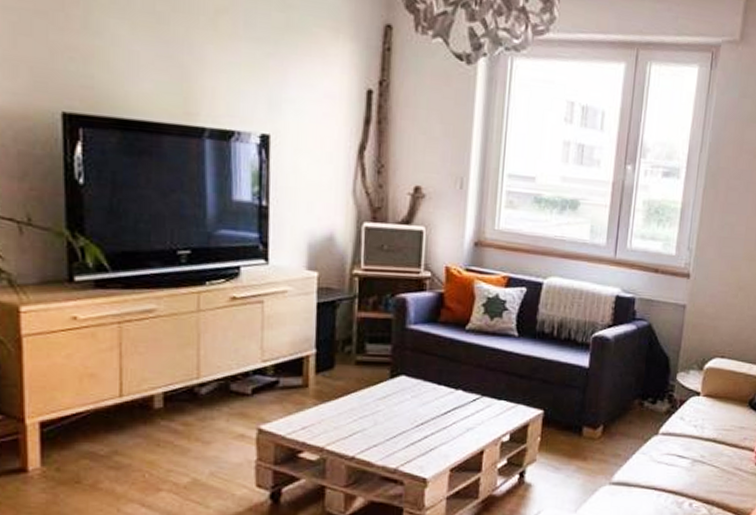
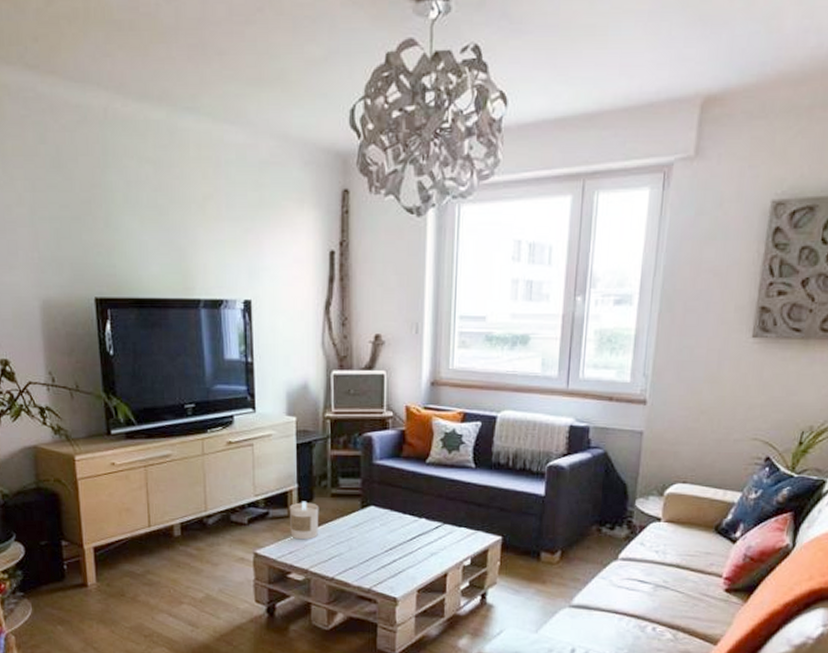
candle: none [304,368,341,414] -> present [289,501,319,540]

